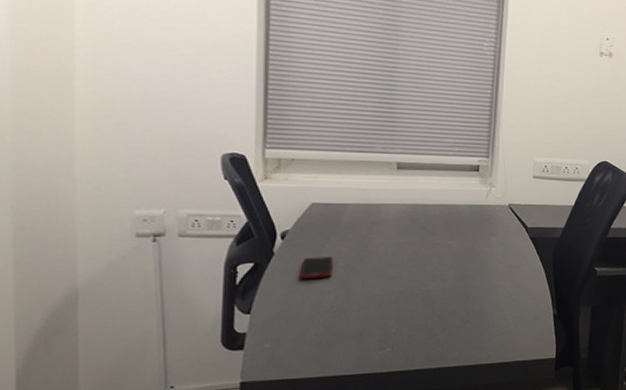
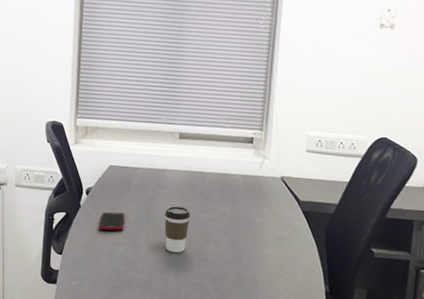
coffee cup: none [381,244,412,295] -> present [164,206,190,253]

